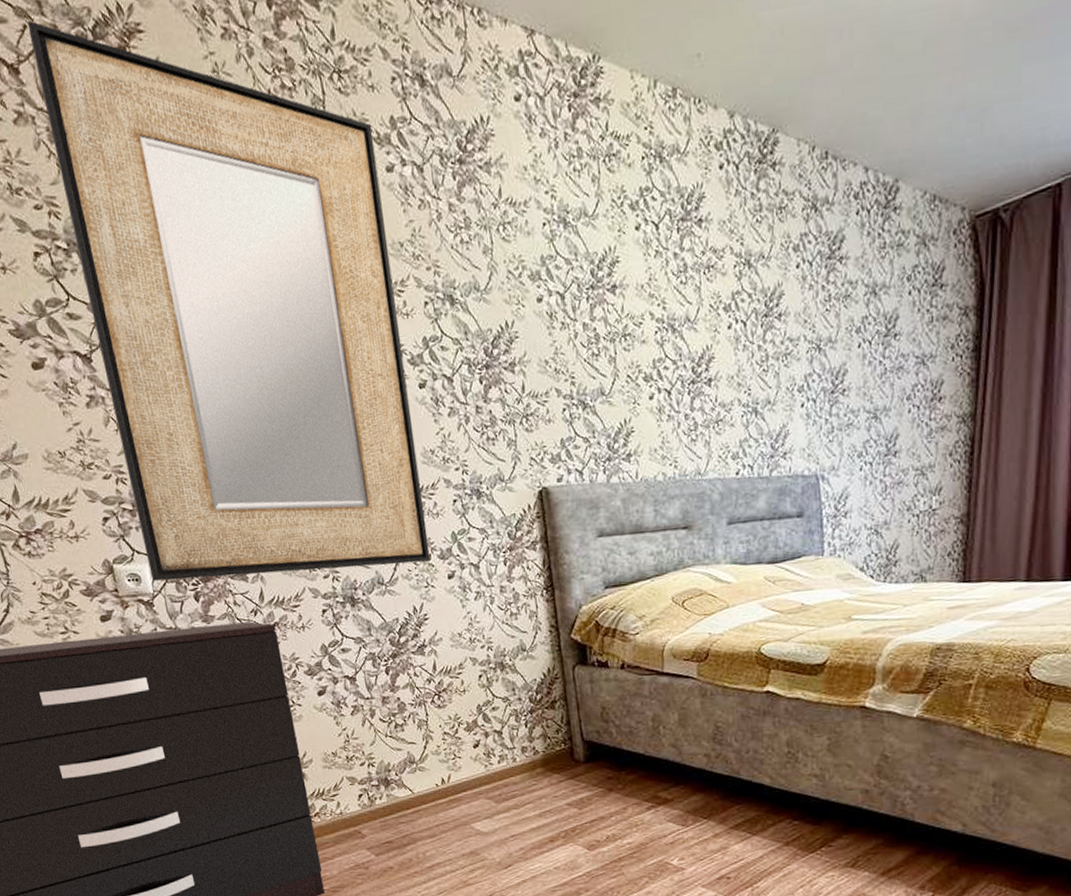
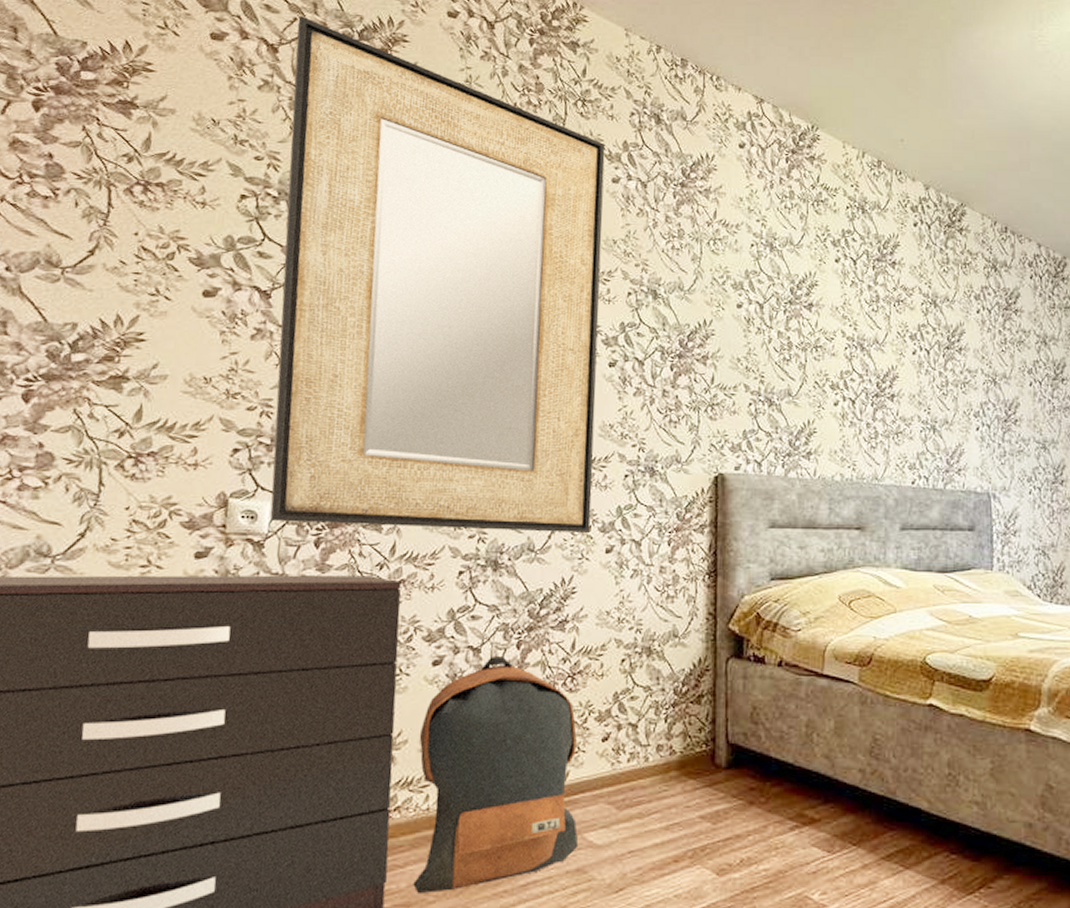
backpack: none [320,681,469,877] -> present [413,655,579,893]

